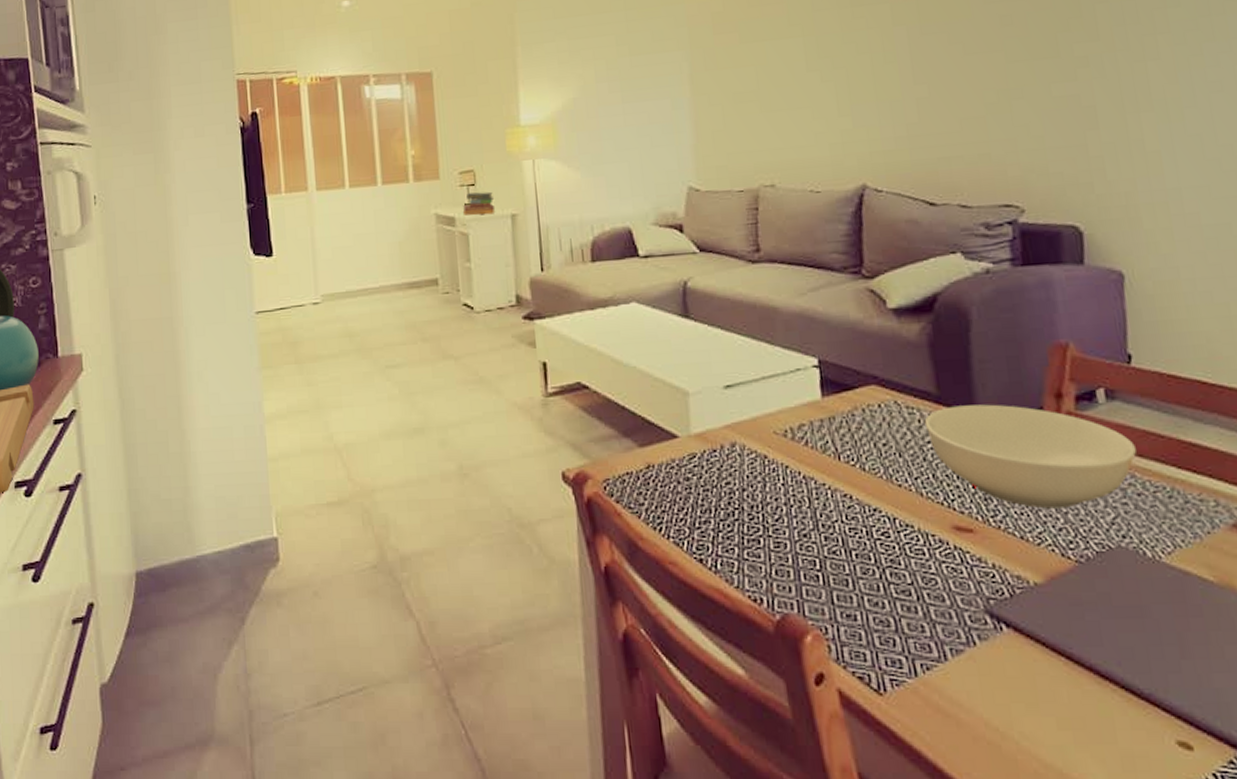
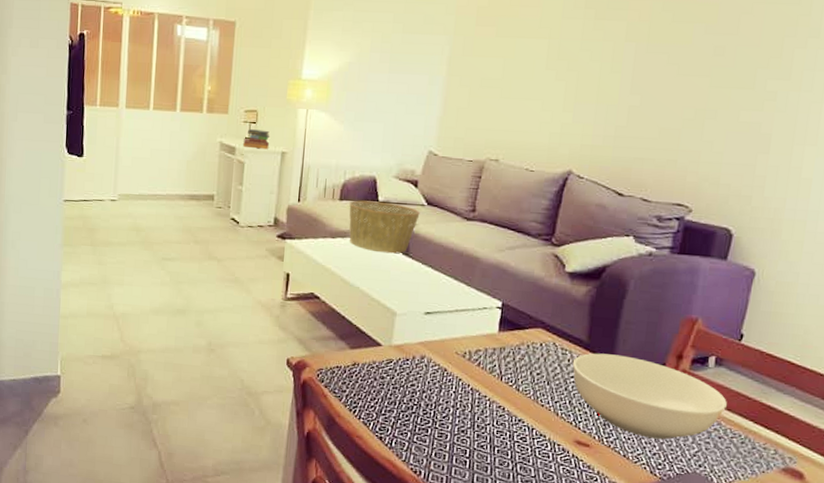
basket: none [604,256,693,319] -> present [349,200,420,254]

